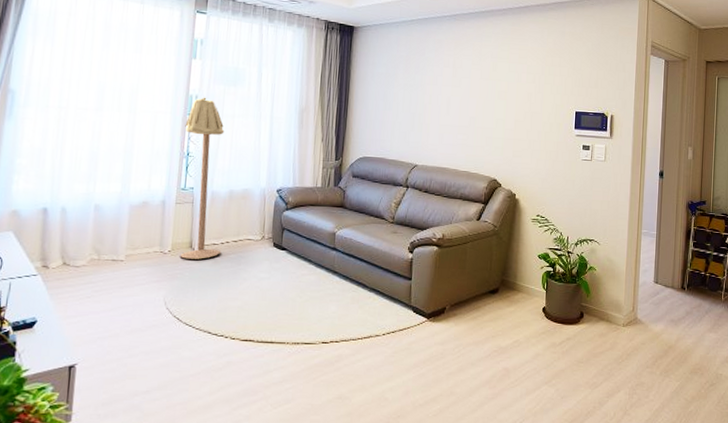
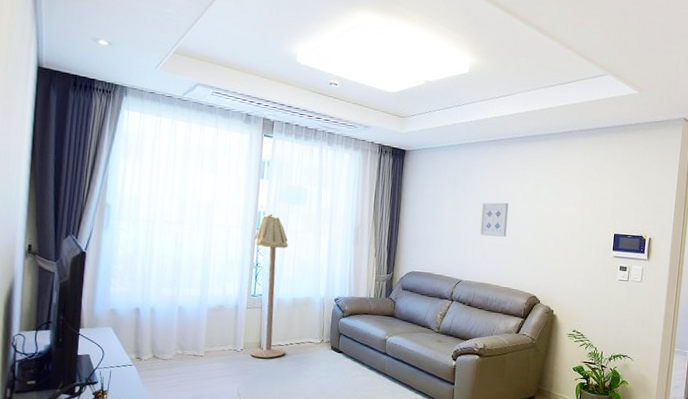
wall art: none [435,80,466,117] -> present [480,202,509,237]

